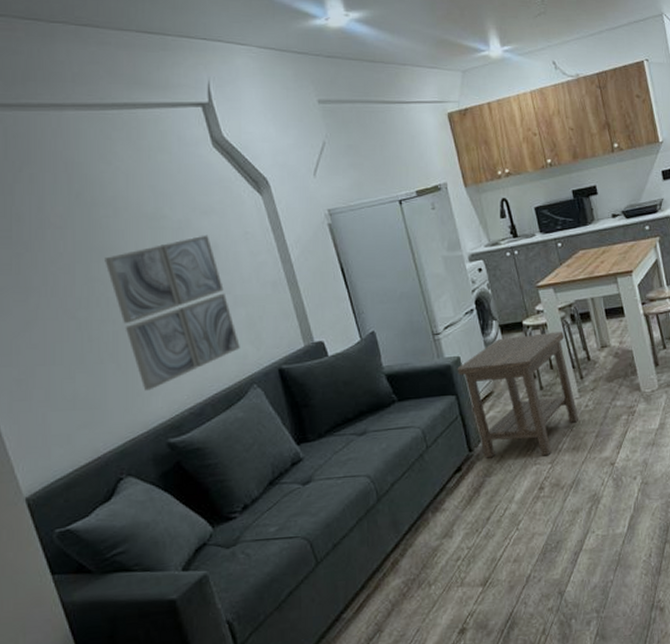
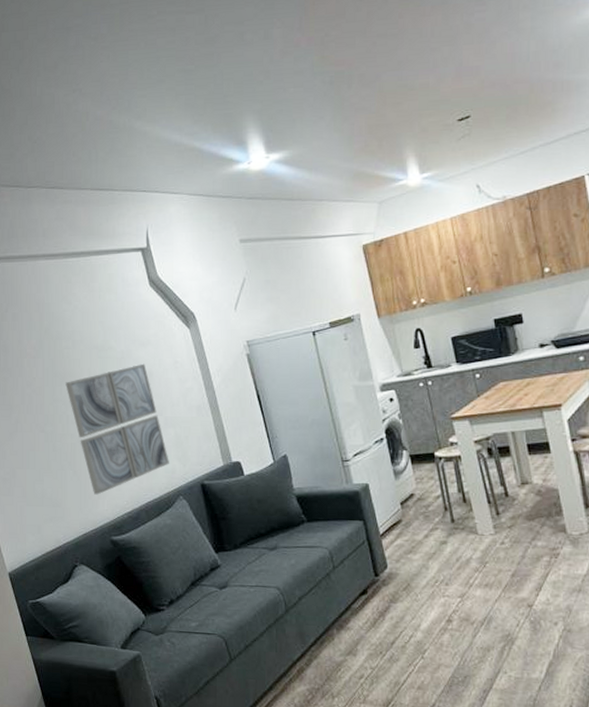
side table: present [457,331,579,459] -> none [365,465,494,590]

